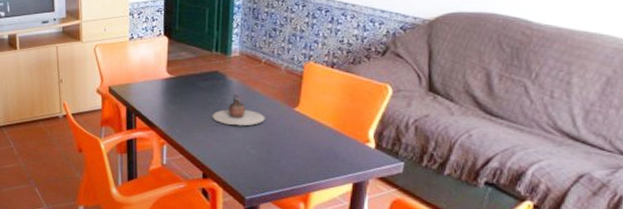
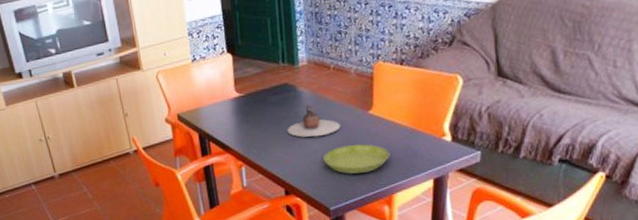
saucer: none [244,138,311,167] -> present [323,144,390,174]

